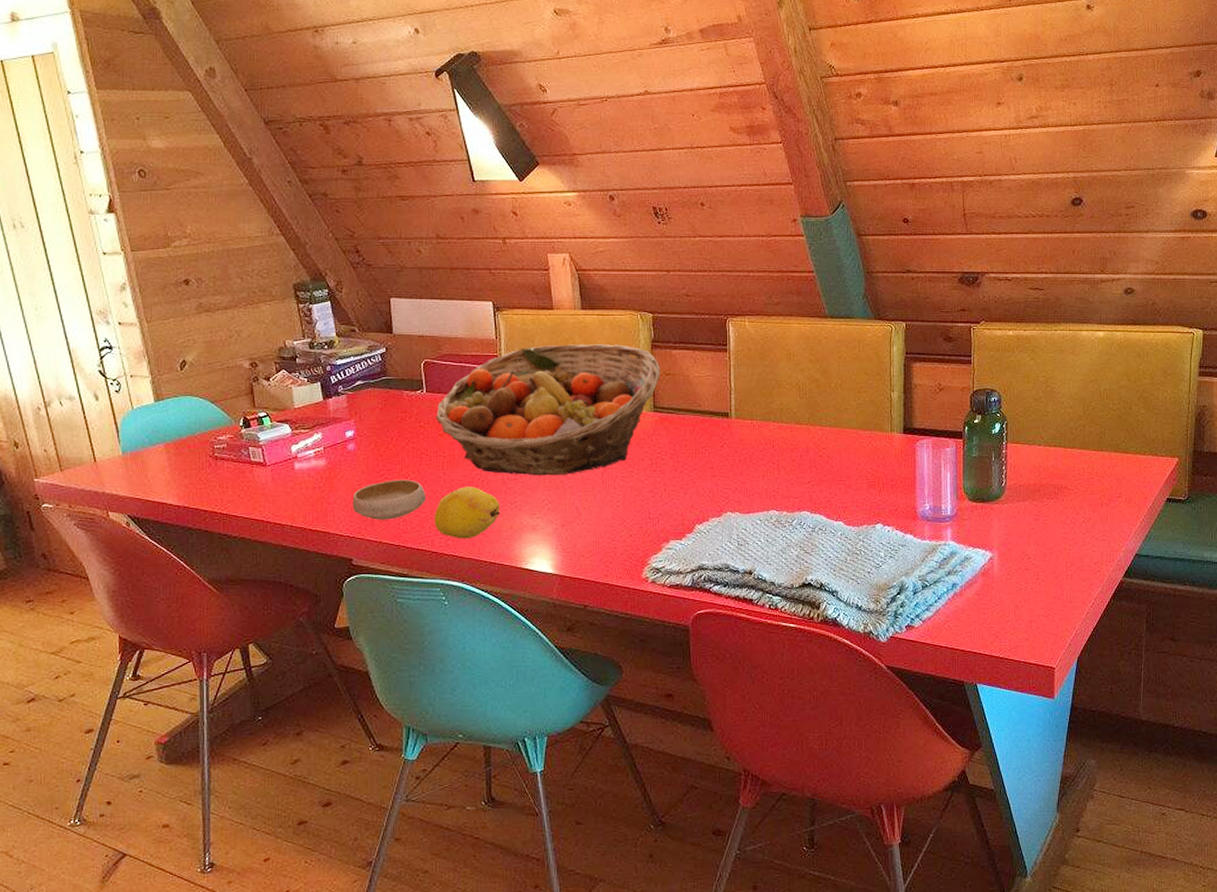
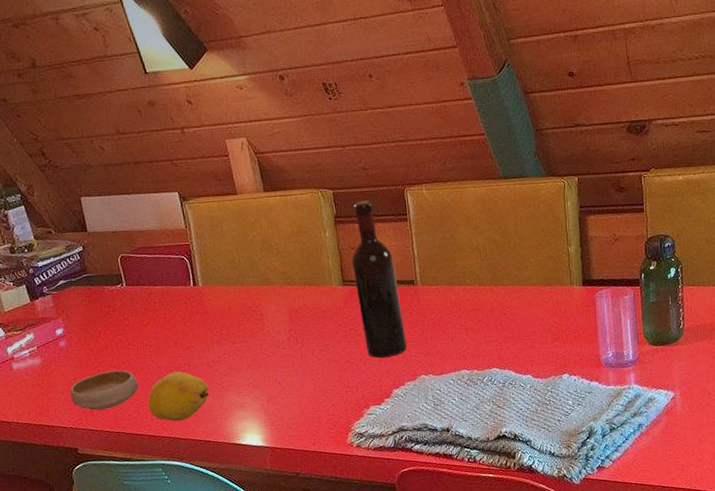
fruit basket: present [435,344,661,476] -> none [137,223,346,357]
wine bottle: none [665,327,714,490] -> present [351,200,407,358]

